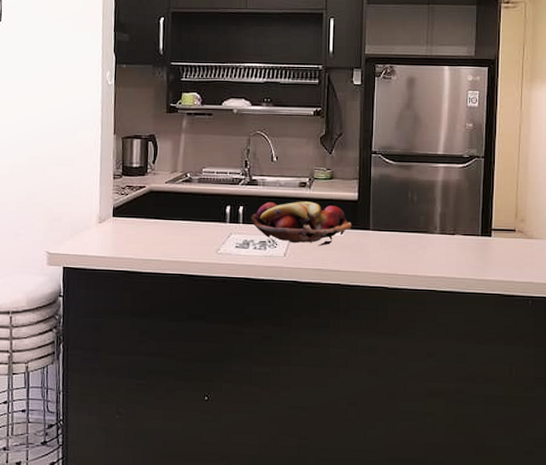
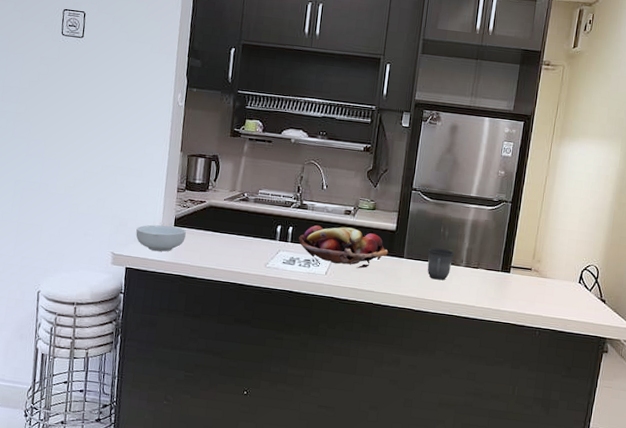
cereal bowl: none [72,216,126,247] -> present [136,224,186,252]
mug: none [396,215,426,252] -> present [427,247,455,281]

